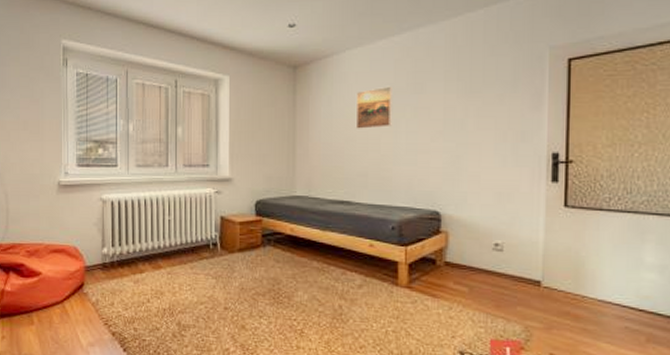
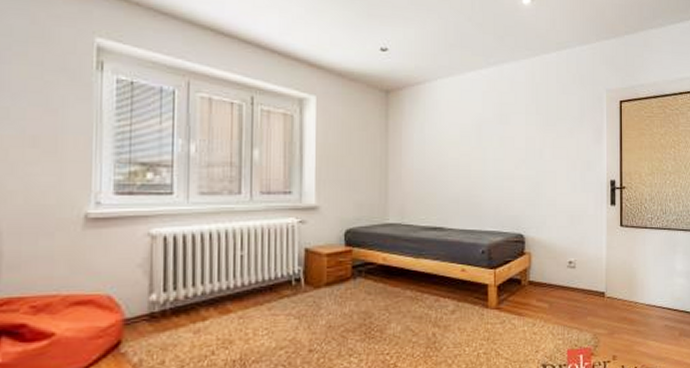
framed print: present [355,86,392,129] -> none [447,115,481,156]

